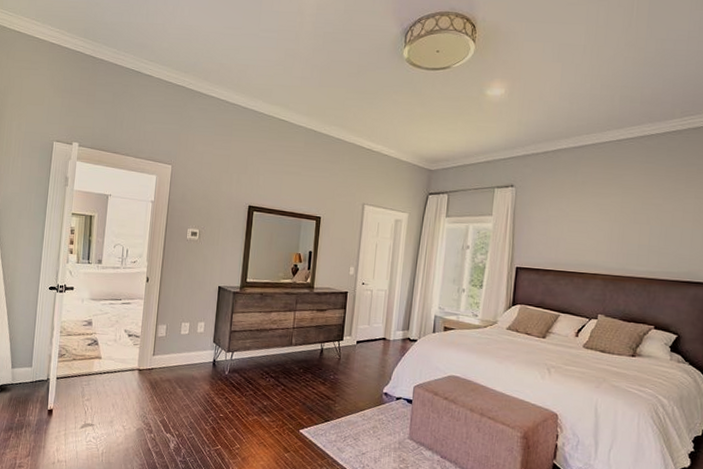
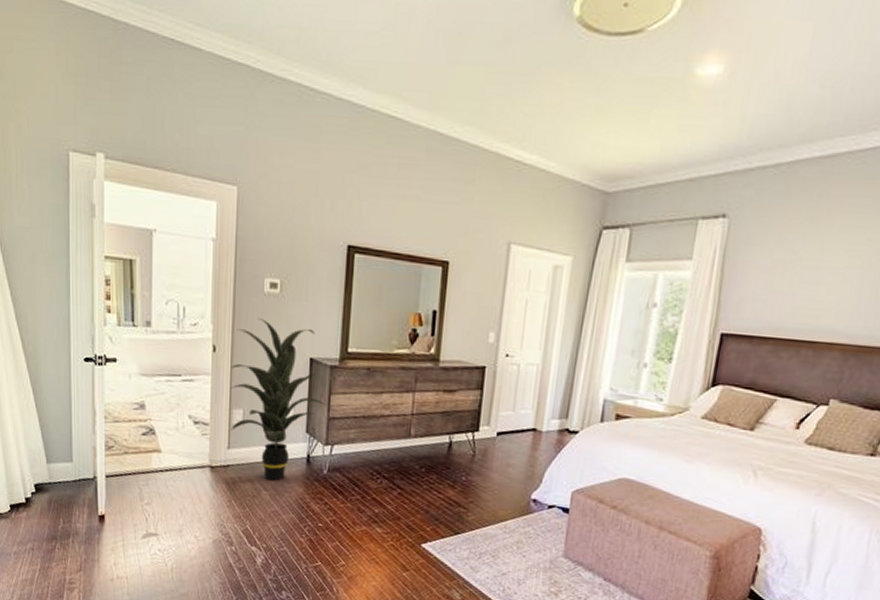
indoor plant: none [157,257,229,381] -> present [230,318,326,481]

